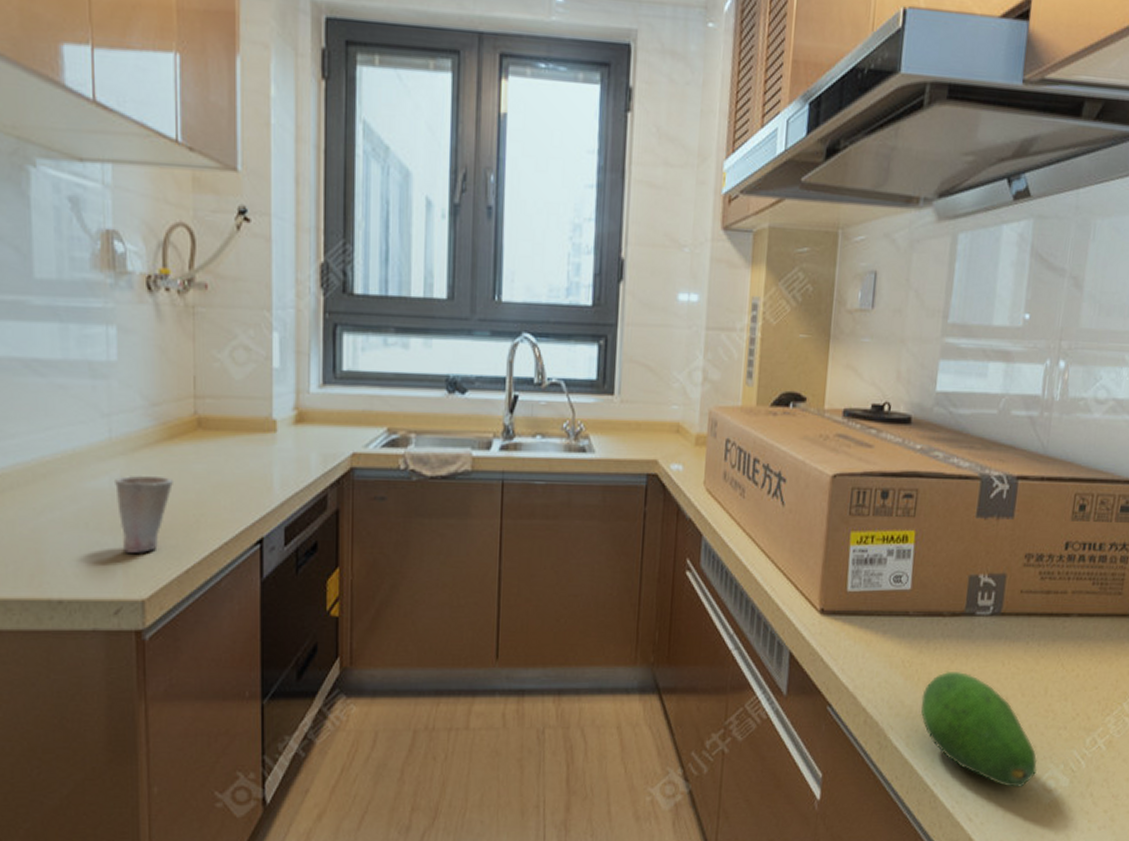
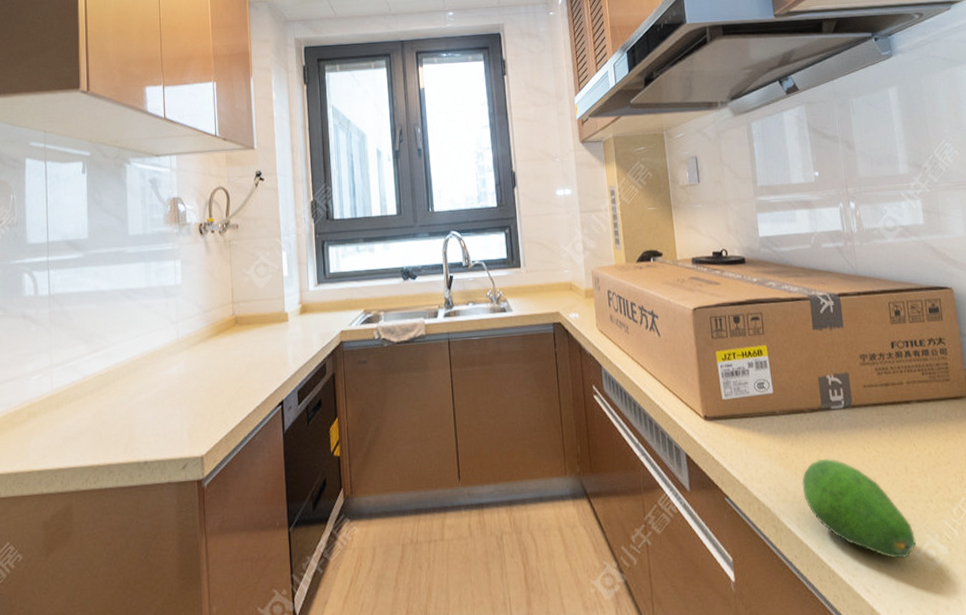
cup: present [115,475,175,553] -> none [181,361,221,421]

